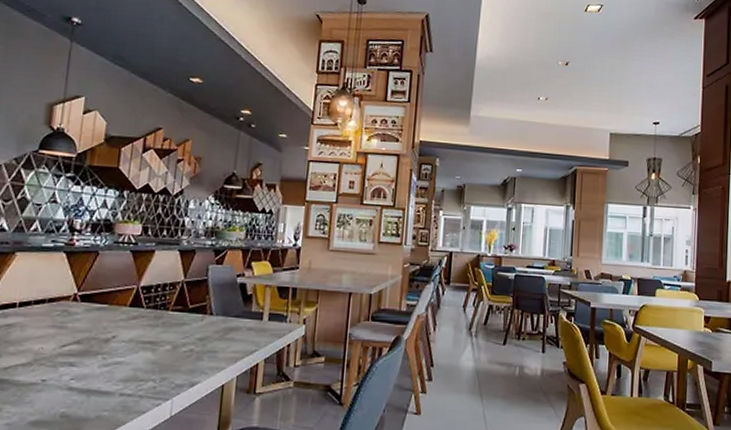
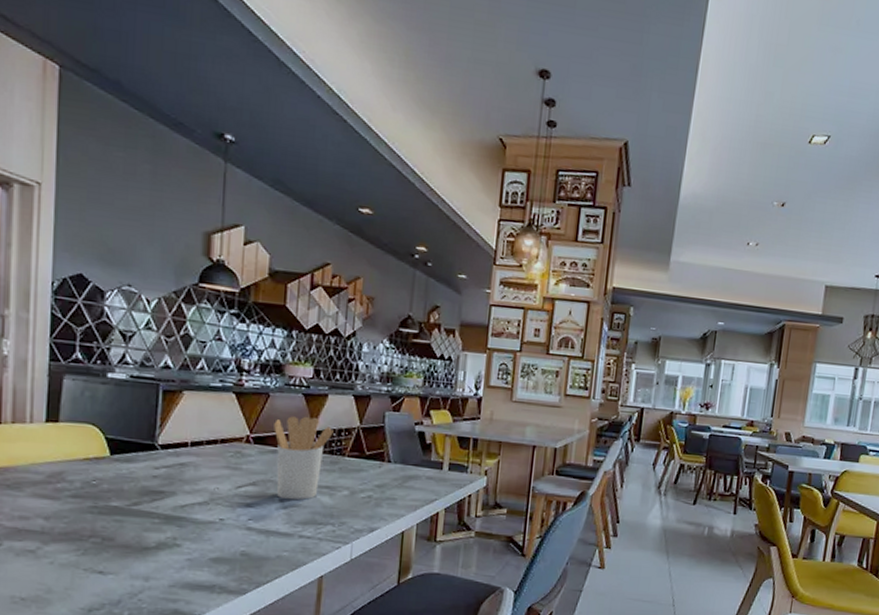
utensil holder: none [100,272,159,356] -> present [274,416,334,500]

